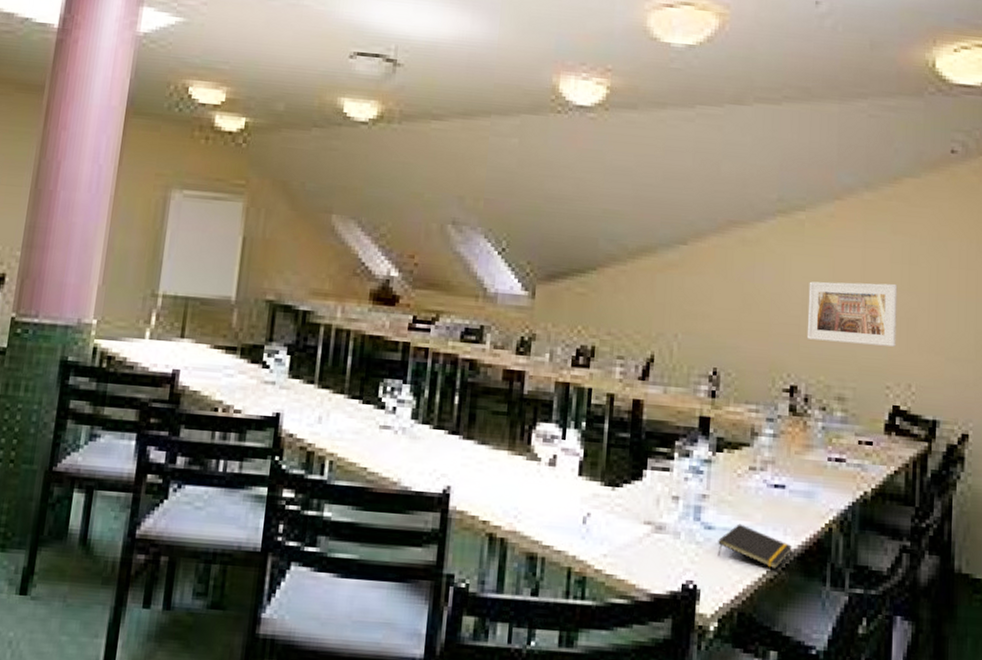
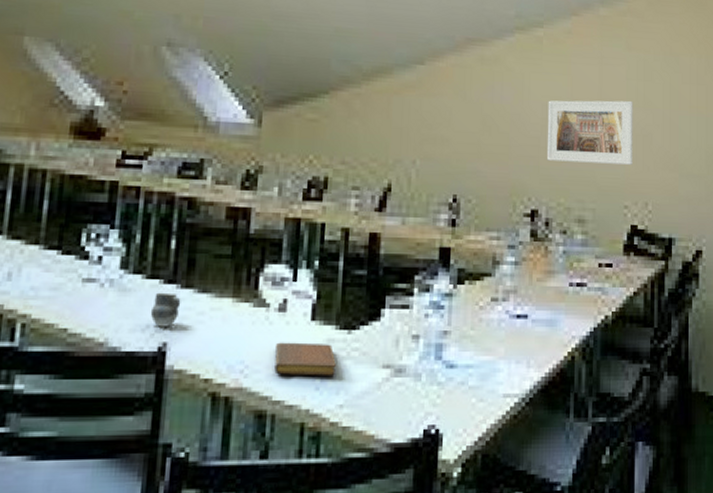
cup: none [436,441,463,473] -> present [150,292,181,327]
notebook: none [545,493,601,528] -> present [274,342,336,376]
notepad: present [717,523,793,570] -> none [460,359,536,405]

